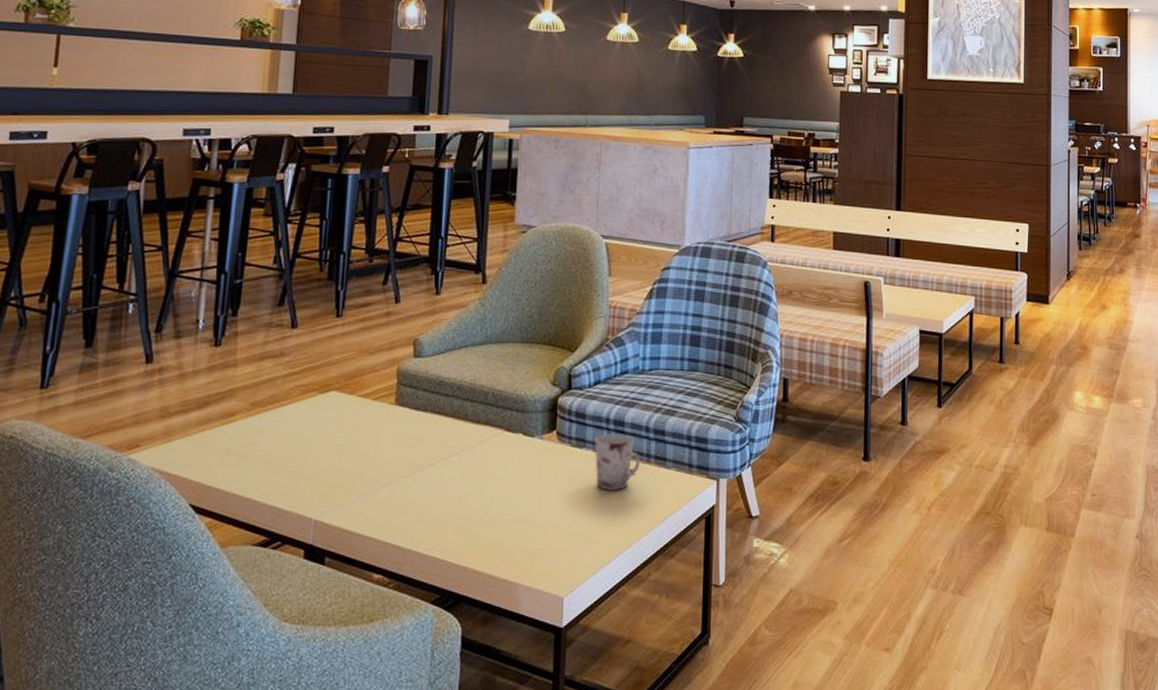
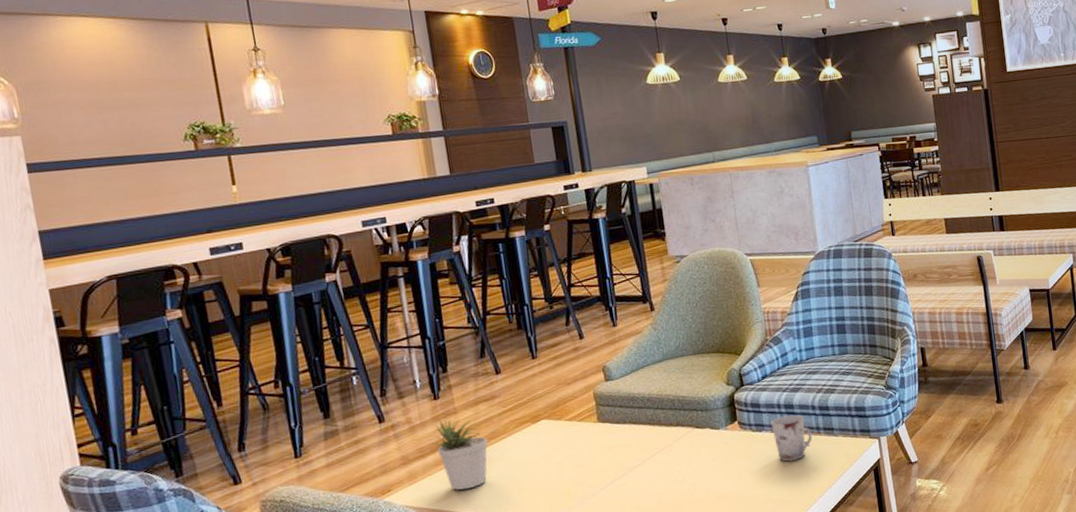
potted plant: none [199,370,264,460] -> present [431,419,488,490]

